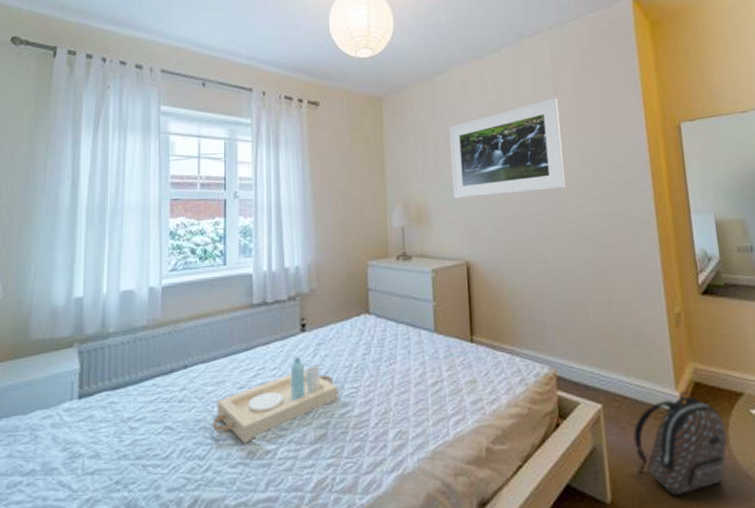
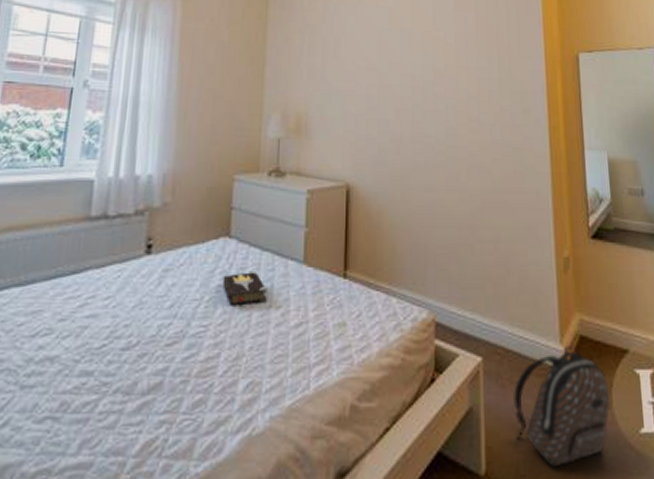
serving tray: present [213,357,339,445] -> none [19,285,184,393]
hardback book: none [367,341,406,371] -> present [222,272,267,306]
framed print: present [449,97,565,199] -> none [339,12,459,112]

